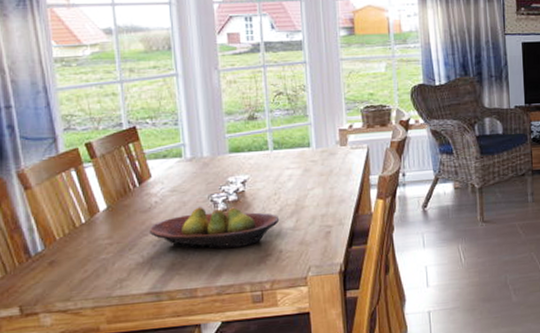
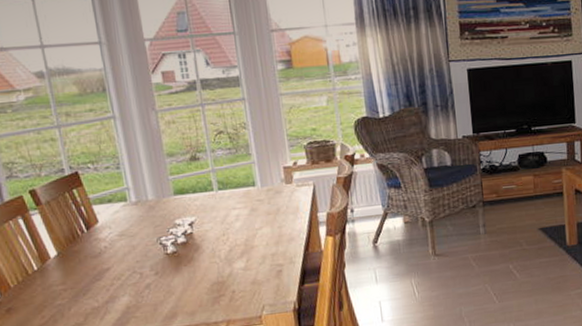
fruit bowl: present [148,207,280,249] -> none [101,249,230,292]

